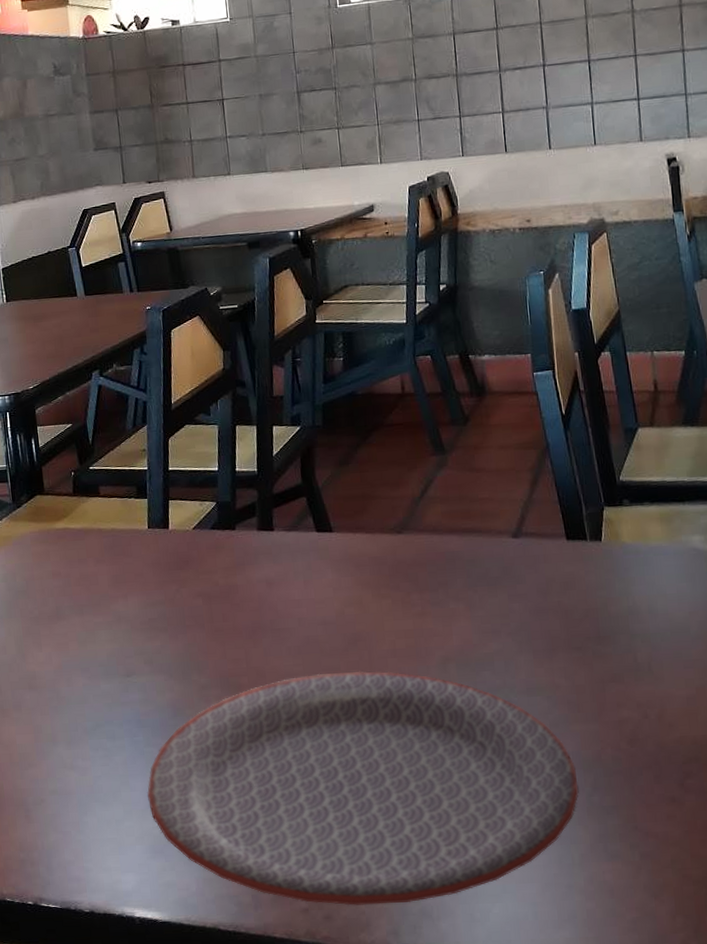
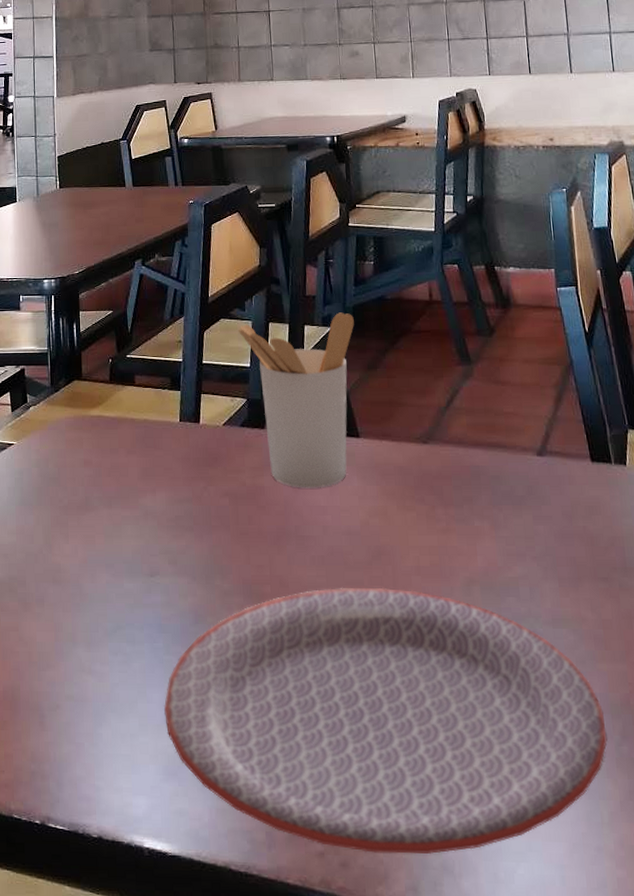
utensil holder: none [204,411,324,584] -> present [239,312,354,488]

